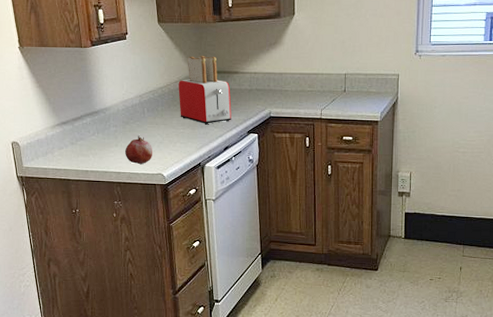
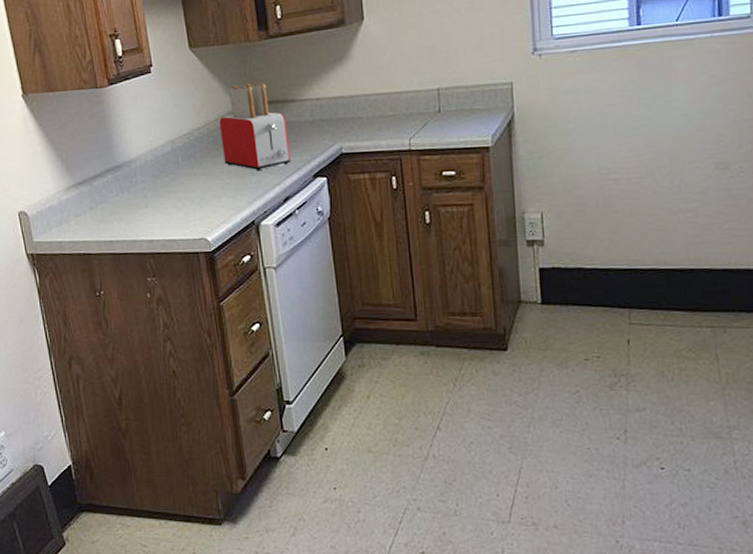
fruit: present [125,134,153,164] -> none [157,190,193,228]

